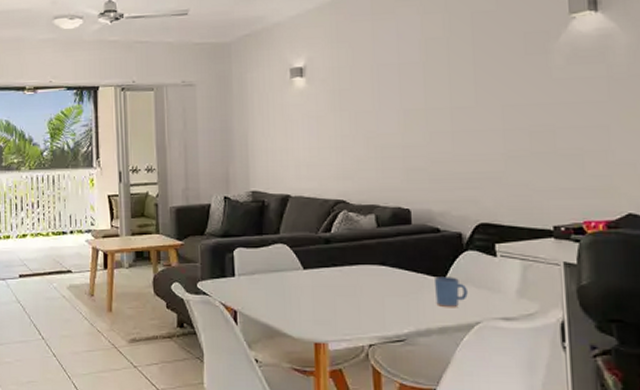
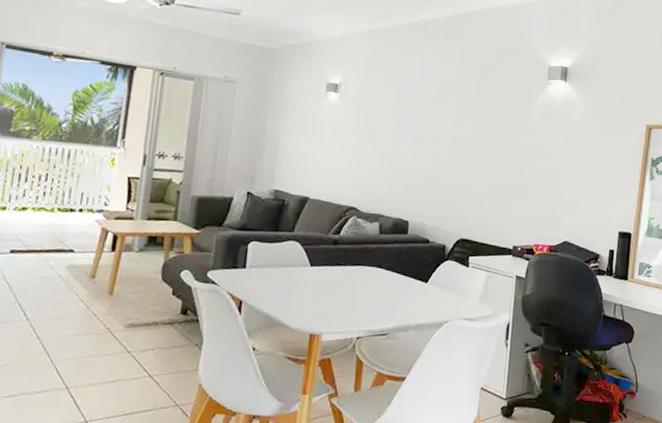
mug: present [435,277,468,308] -> none [417,280,443,308]

